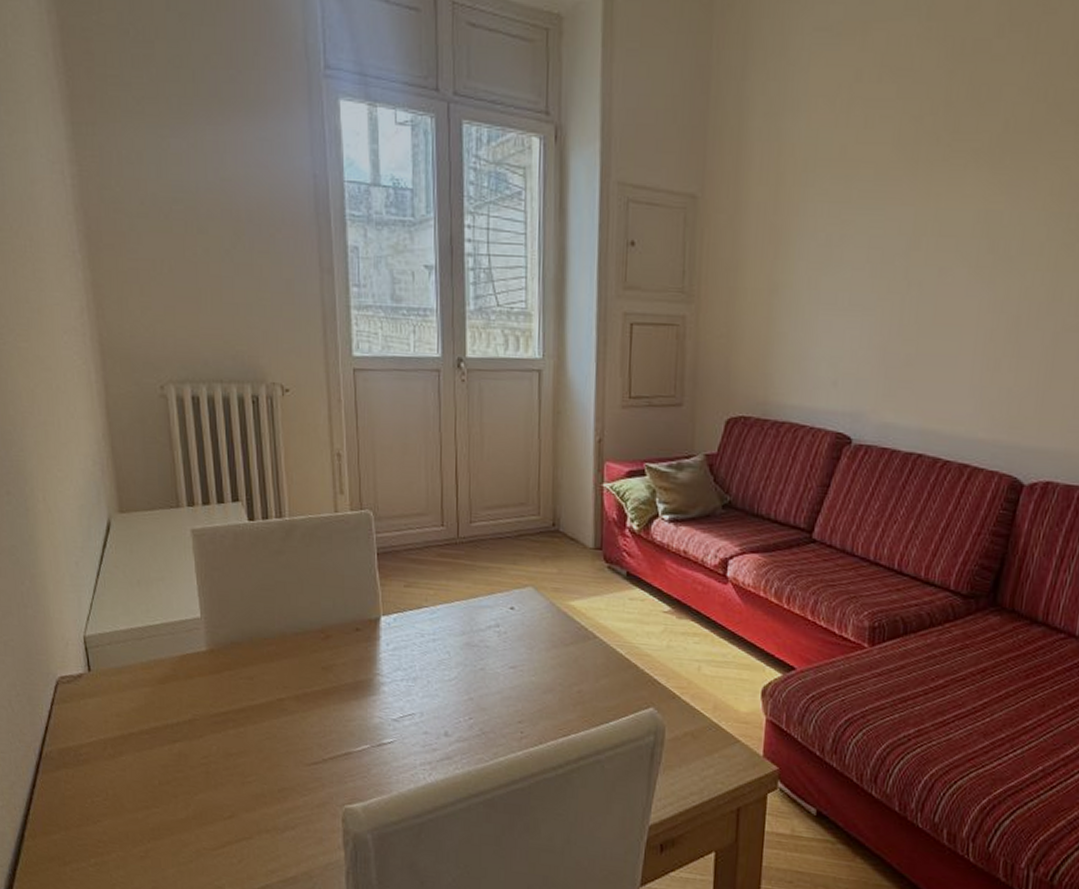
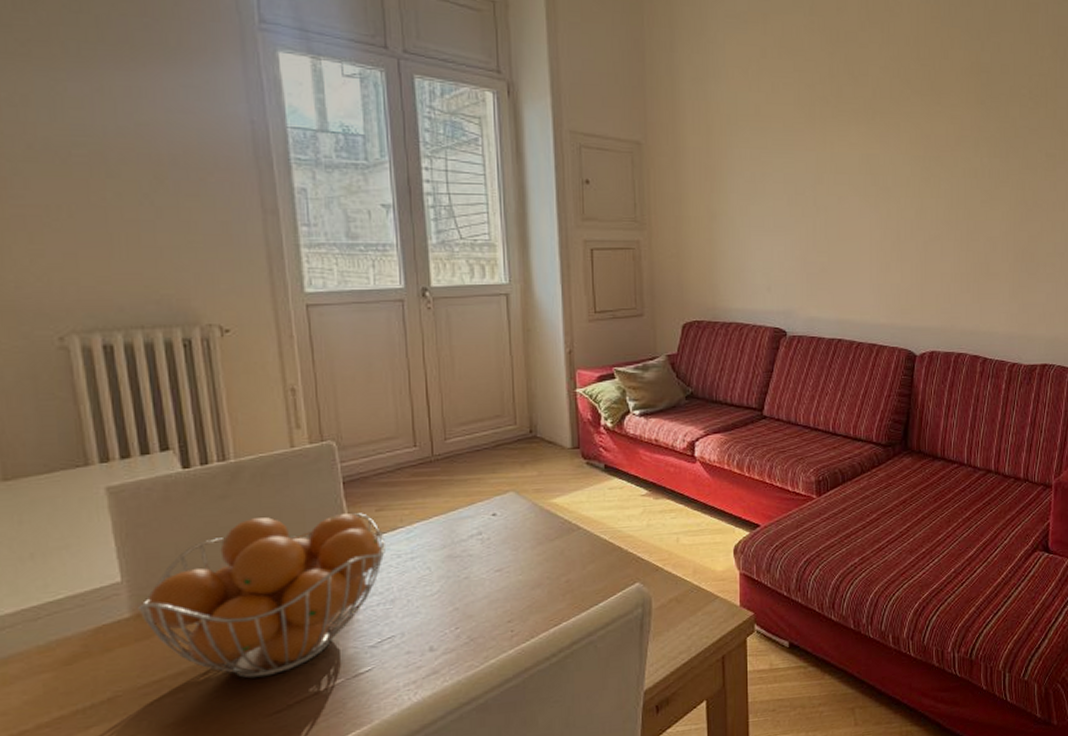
fruit basket: none [212,576,411,729] -> present [138,512,385,679]

